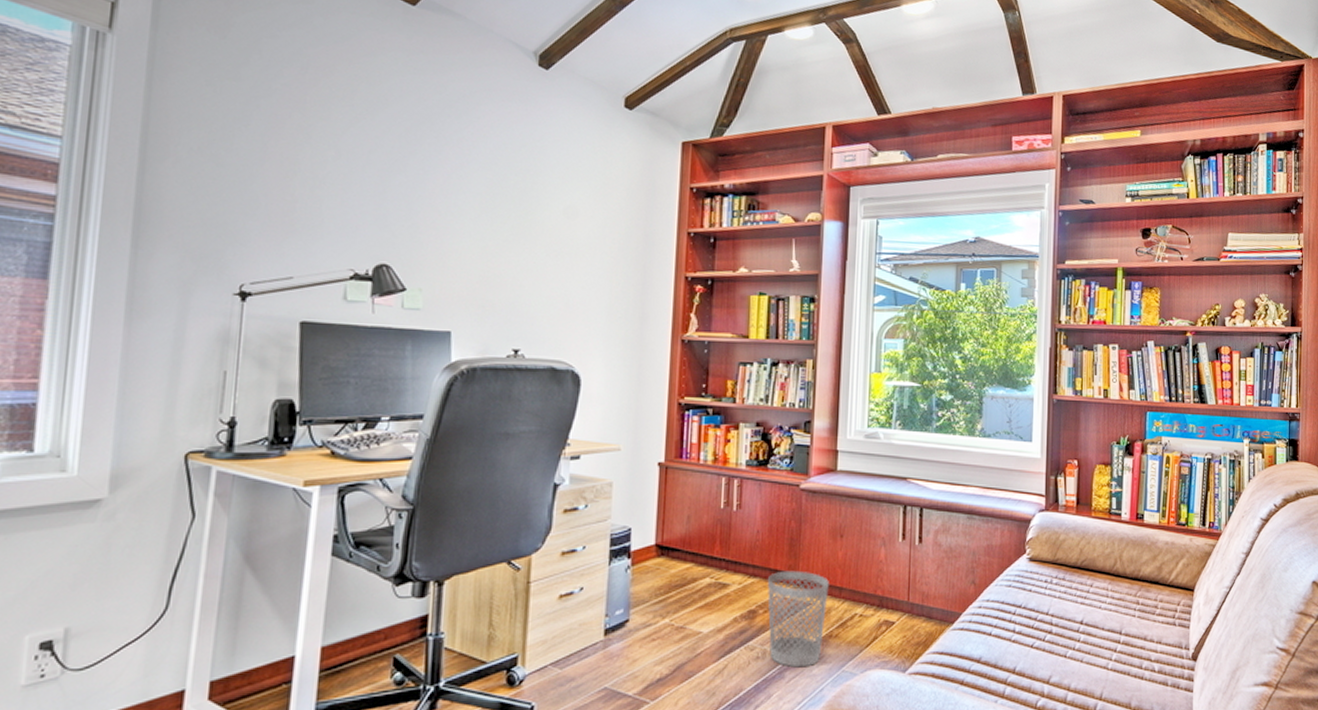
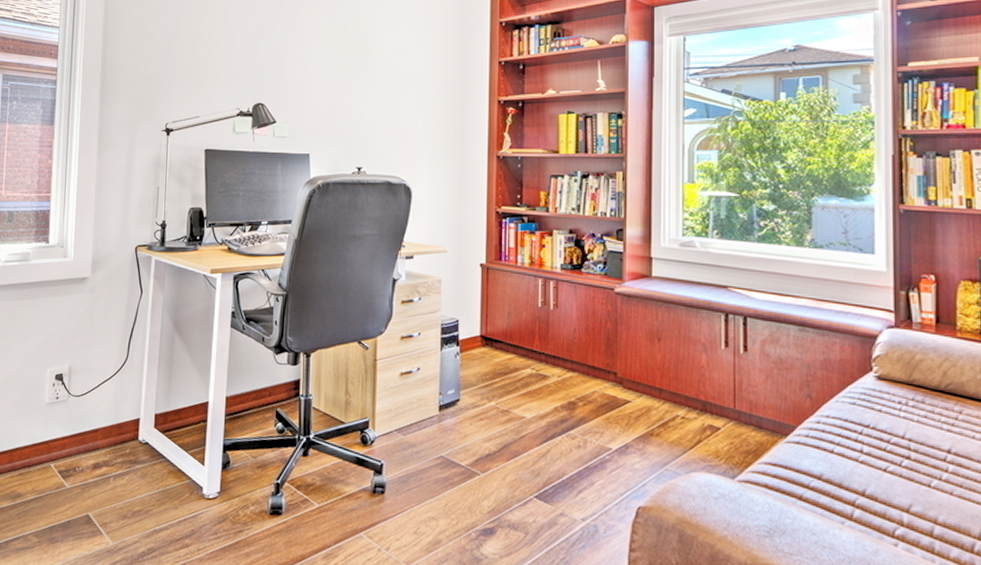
wastebasket: present [767,570,829,668] -> none [585,368,648,461]

